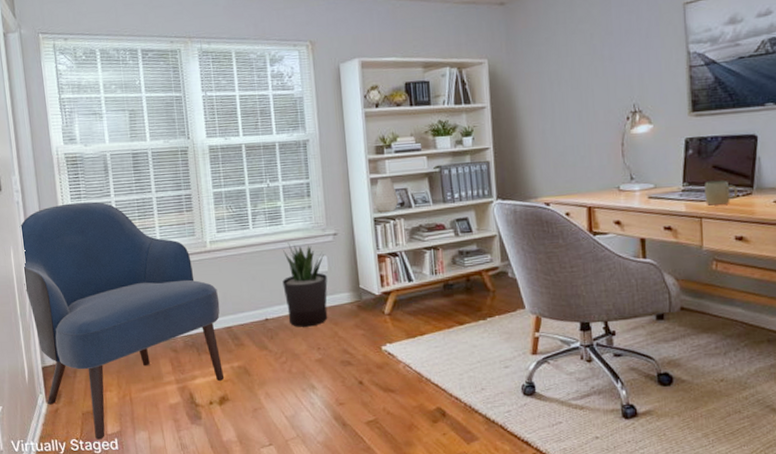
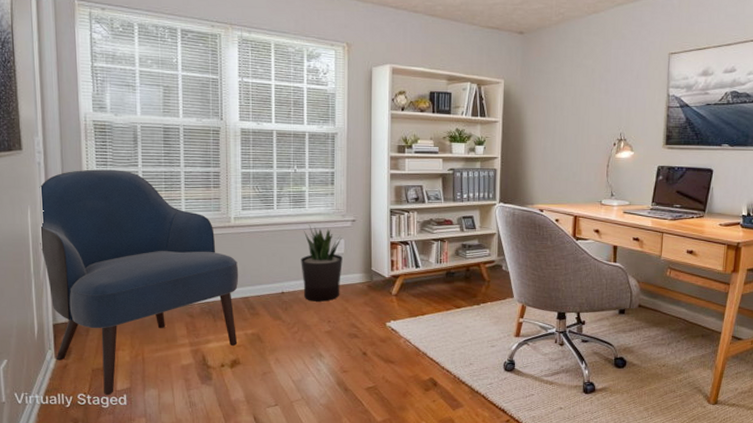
vase: present [373,177,399,213] -> none [391,174,414,206]
mug: present [704,180,738,206] -> none [667,203,693,224]

